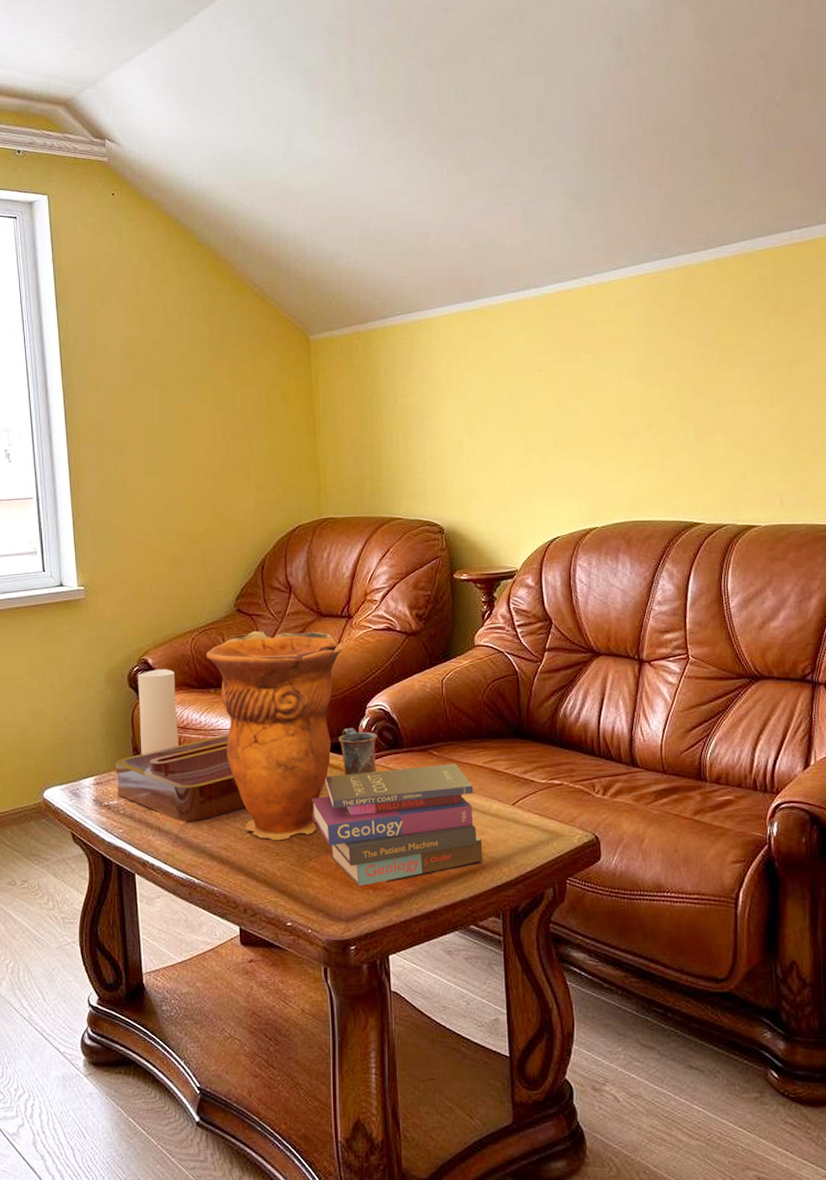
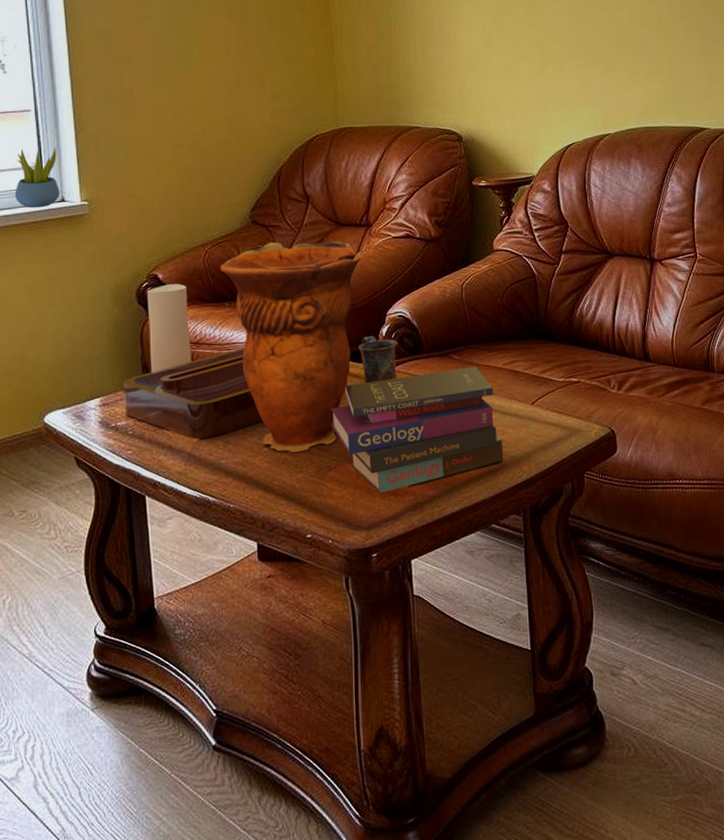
succulent plant: none [18,533,58,592] -> present [14,147,60,209]

